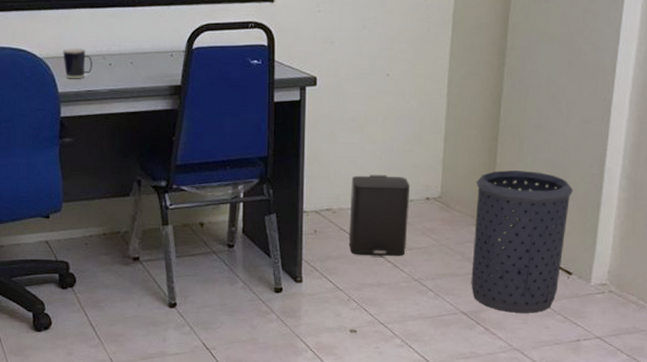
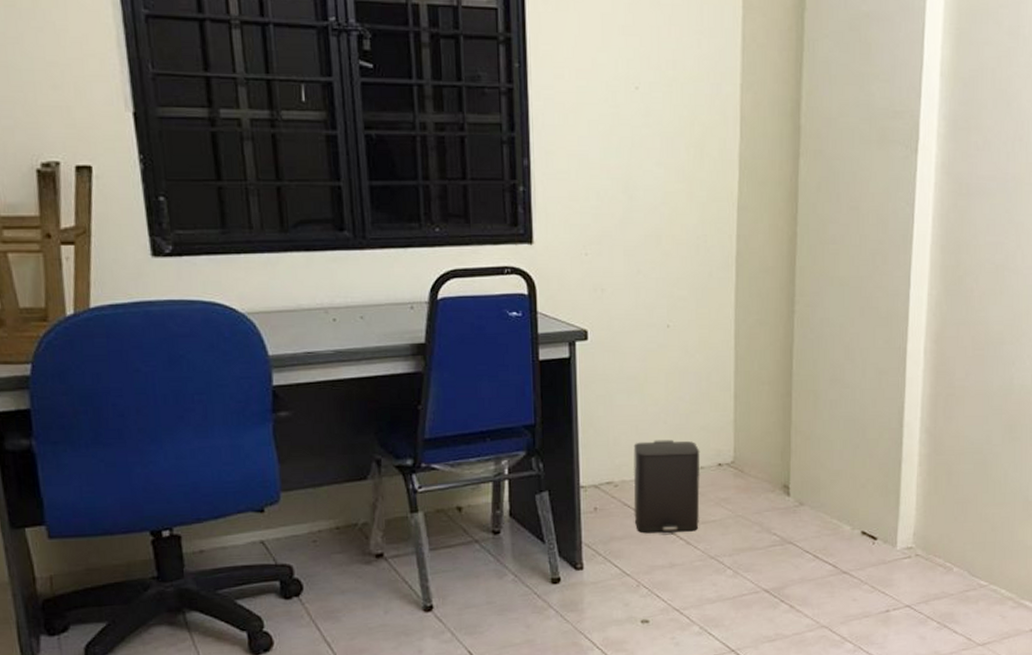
mug: present [63,49,93,79] -> none [272,301,312,339]
laundry basket: present [471,170,573,313] -> none [771,428,873,586]

